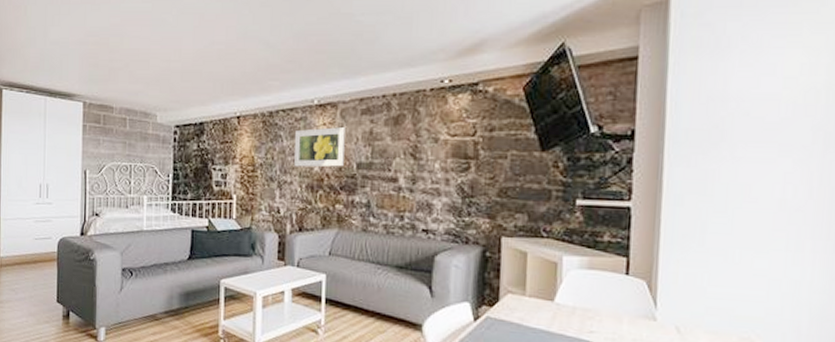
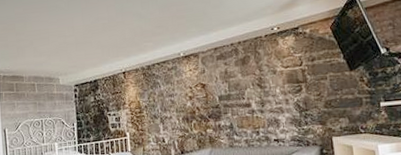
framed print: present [294,127,345,168] -> none [168,71,209,105]

